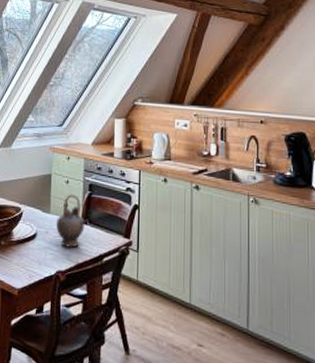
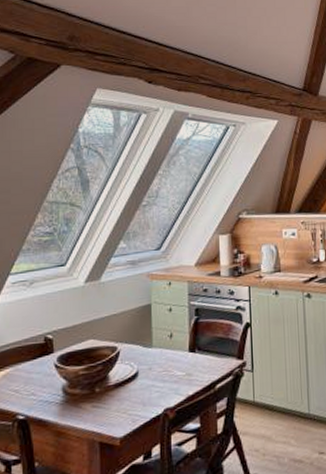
teapot: present [56,194,89,248] -> none [160,322,197,381]

